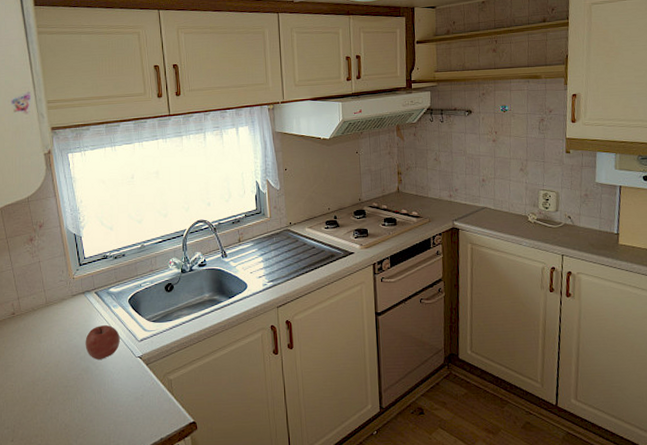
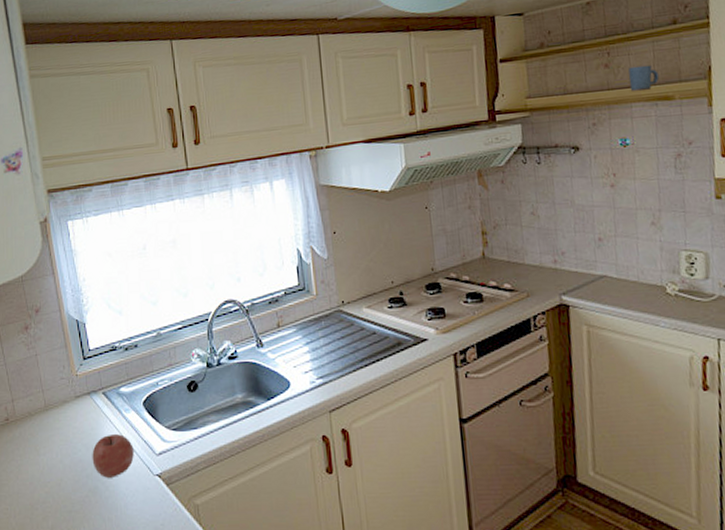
mug: none [510,51,532,72] -> present [628,64,660,92]

